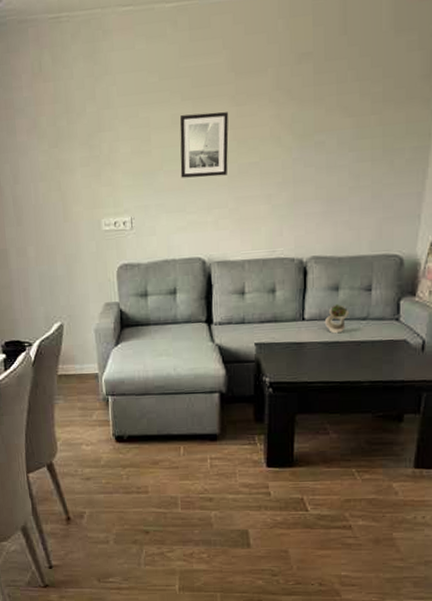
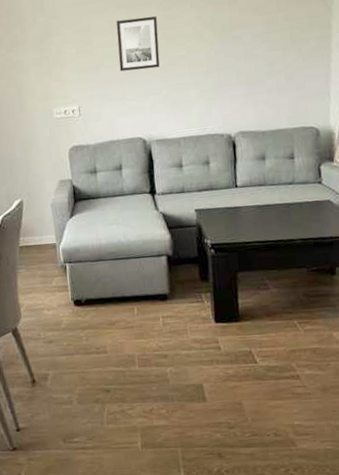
succulent plant: present [324,303,350,334] -> none [255,171,277,198]

